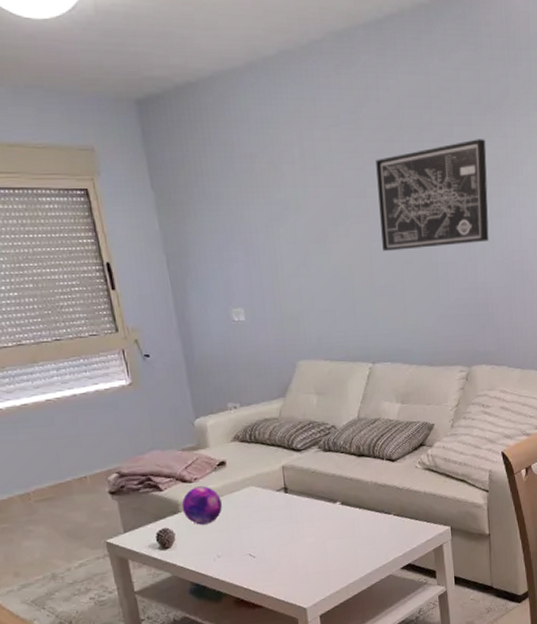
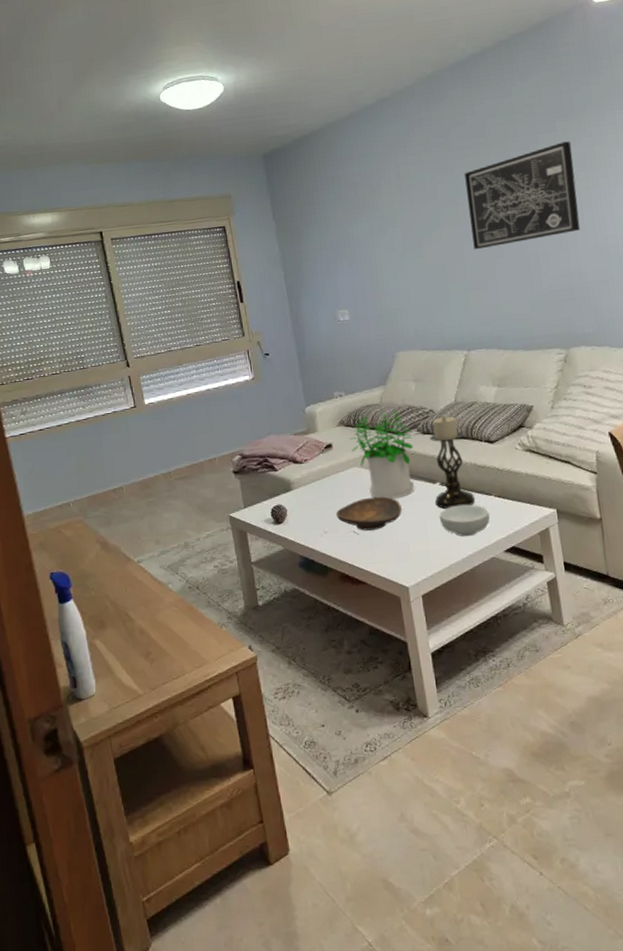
decorative orb: present [181,486,222,525] -> none [293,466,329,503]
decorative bowl: none [229,517,301,554] -> present [335,496,402,531]
potted plant: none [245,426,315,520] -> present [349,410,415,499]
candle holder: none [330,432,375,529] -> present [429,416,476,509]
cereal bowl: none [338,523,389,556] -> present [439,504,490,537]

